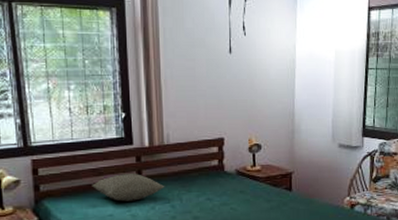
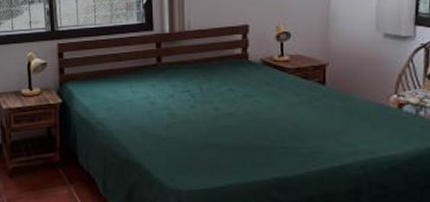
pillow: present [92,174,165,202] -> none [112,60,185,88]

